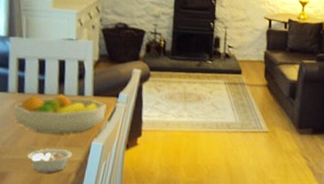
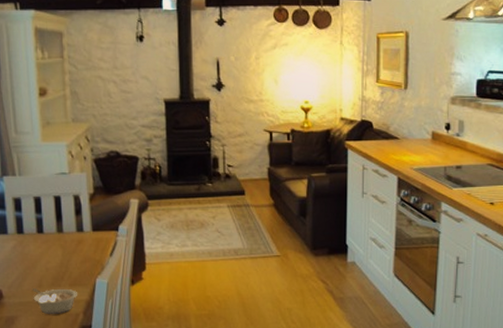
fruit bowl: present [14,93,107,135] -> none [15,231,107,274]

